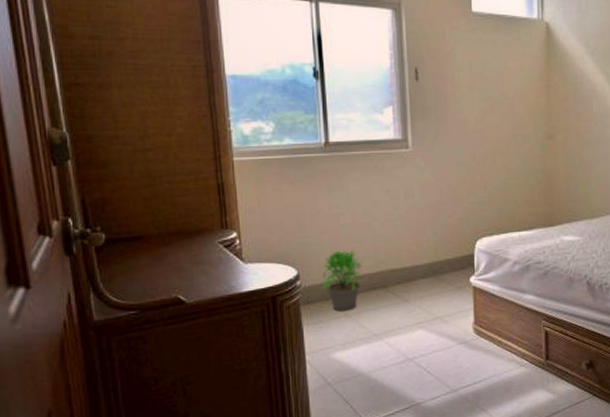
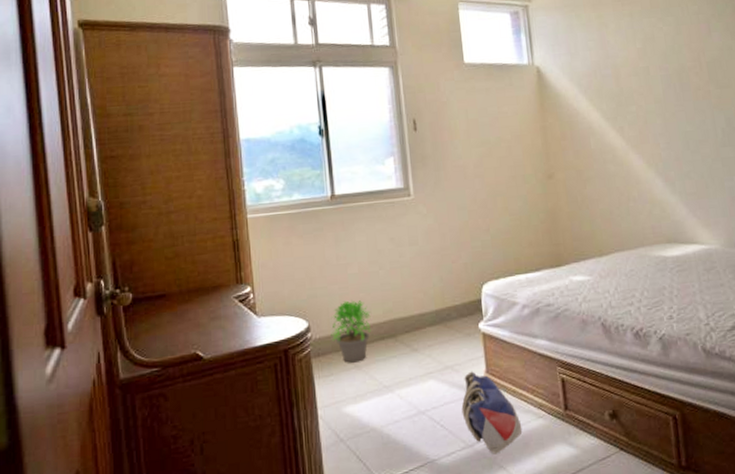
tote bag: none [448,322,505,399] -> present [461,371,522,454]

